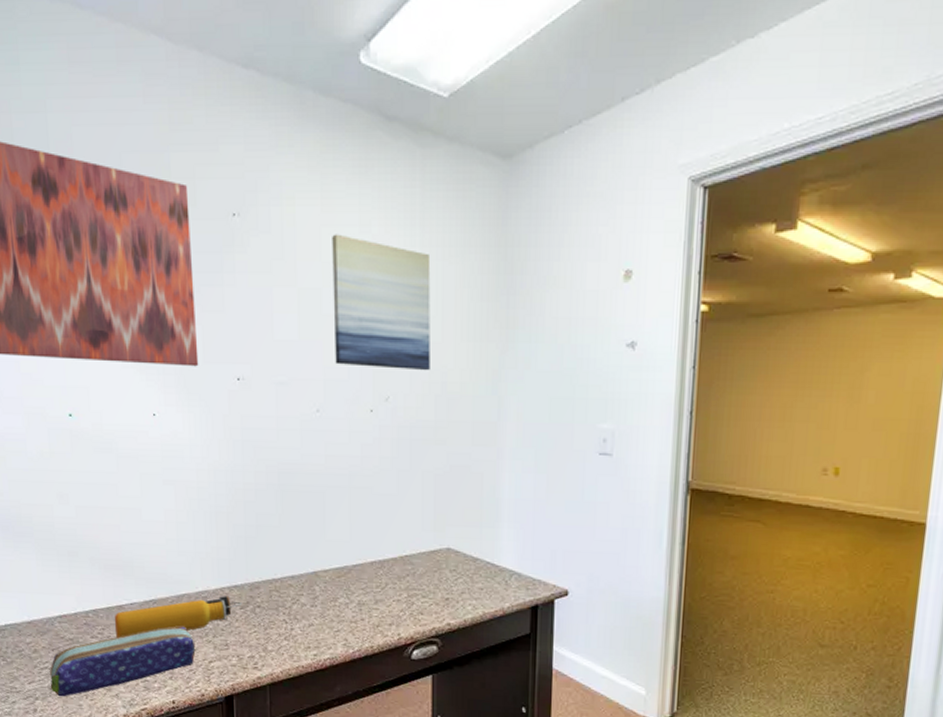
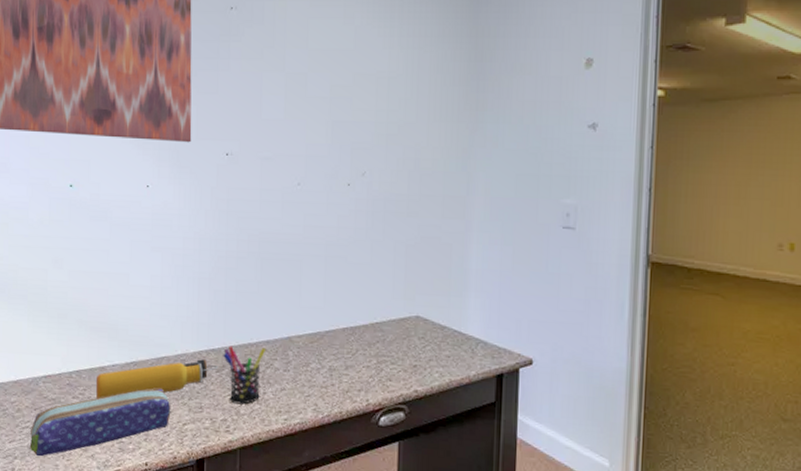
pen holder: none [246,582,292,641] -> present [223,346,267,405]
wall art: present [332,234,431,371] -> none [317,25,408,149]

